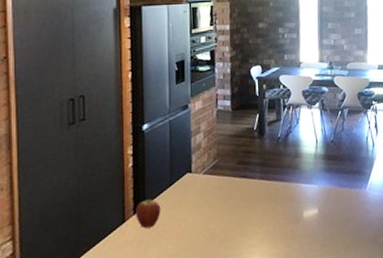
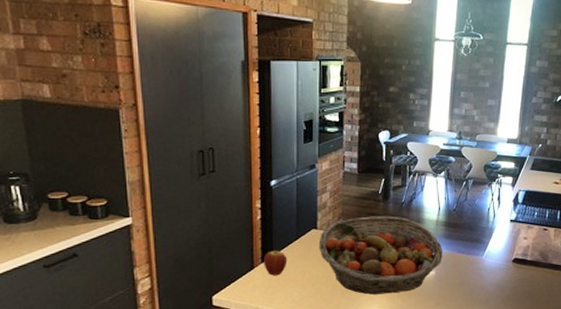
fruit basket: none [194,152,325,242] -> present [318,216,443,295]

